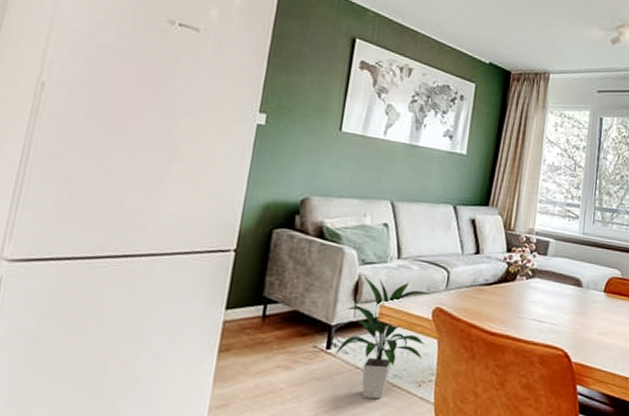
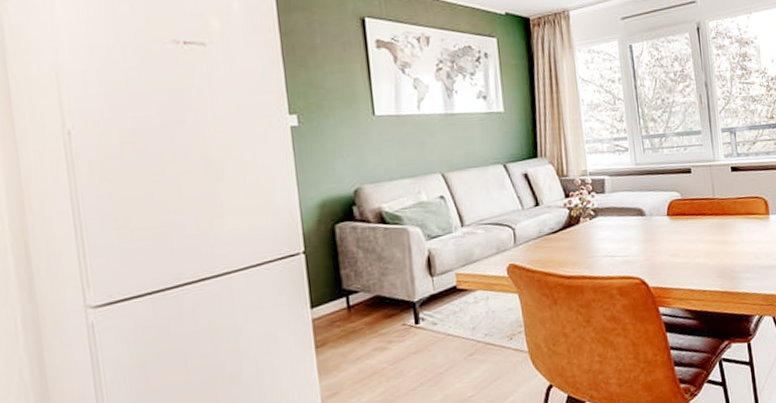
indoor plant: present [334,275,431,398] -> none [424,247,508,360]

